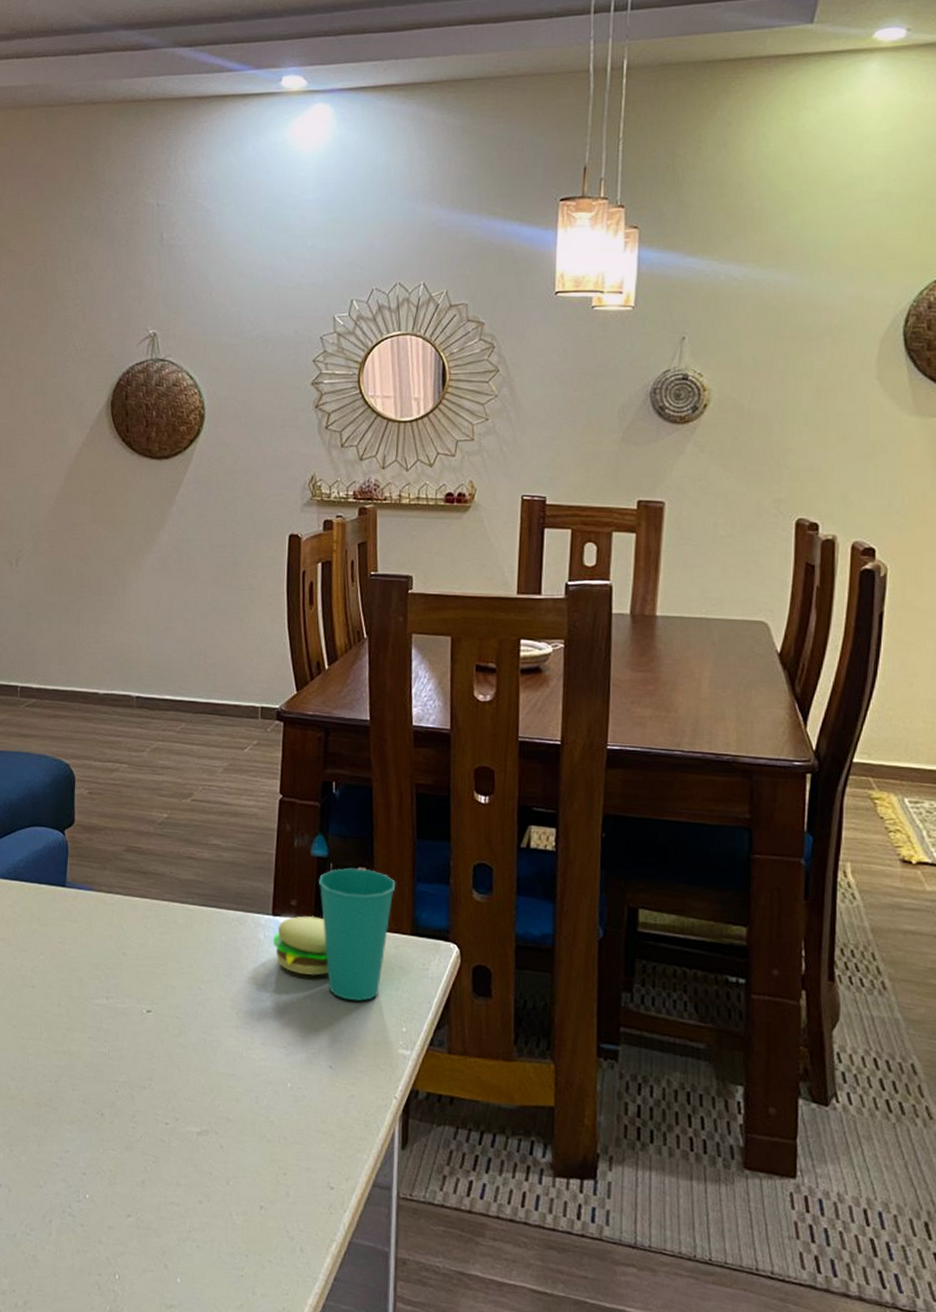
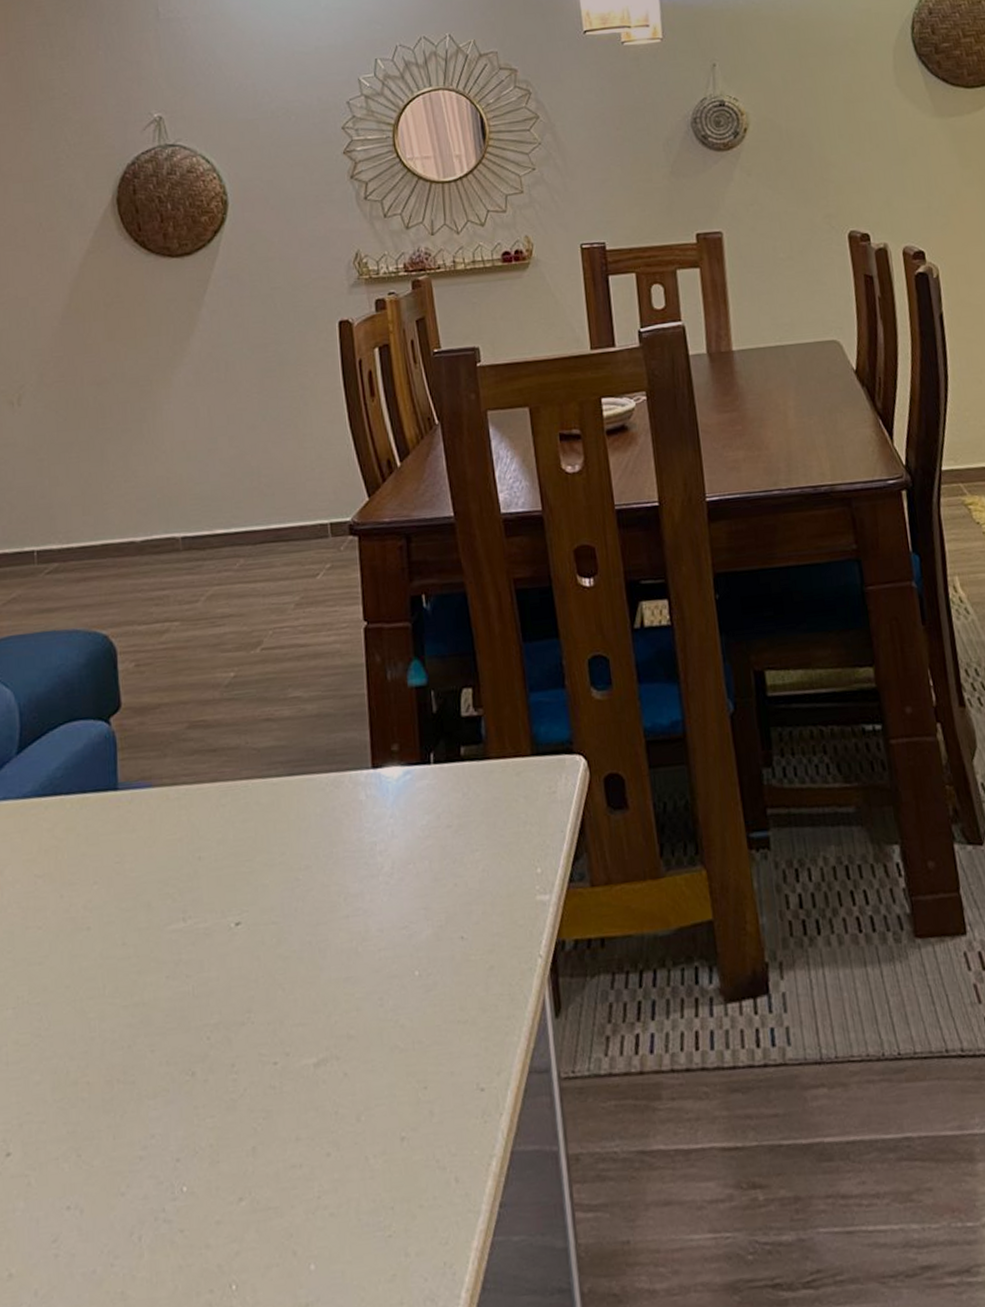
cup: present [272,868,395,1001] -> none [376,689,507,851]

